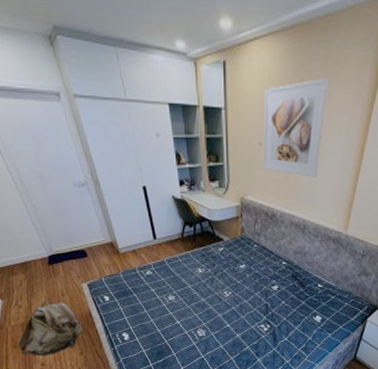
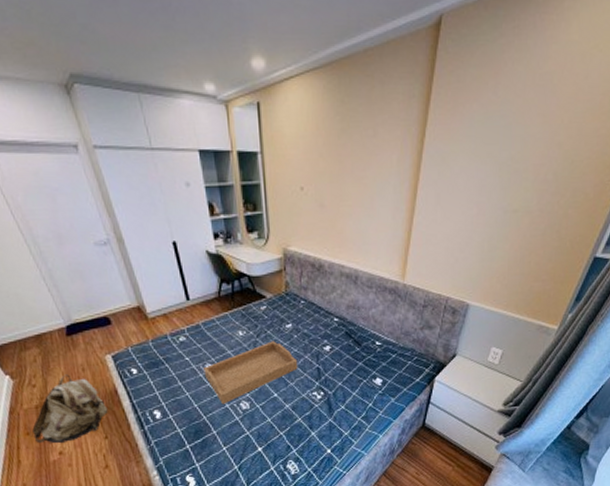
serving tray: none [167,279,249,331] -> present [204,341,298,405]
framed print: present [263,77,329,177] -> none [304,114,374,223]

